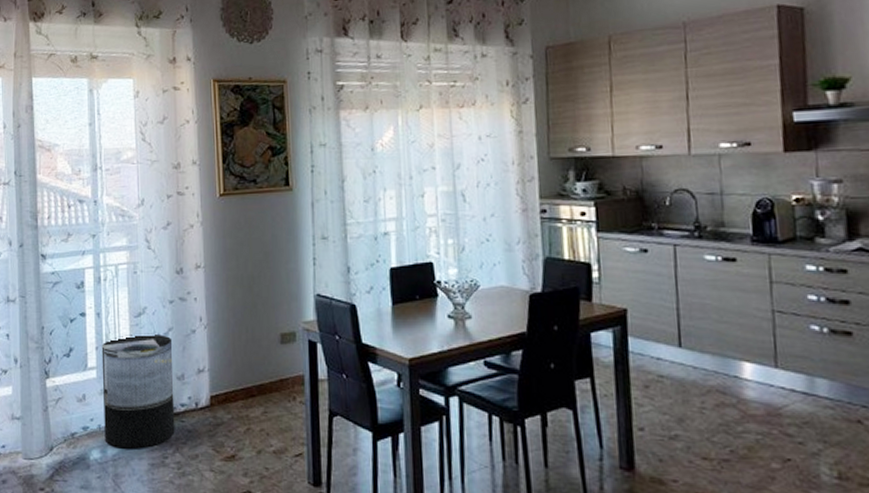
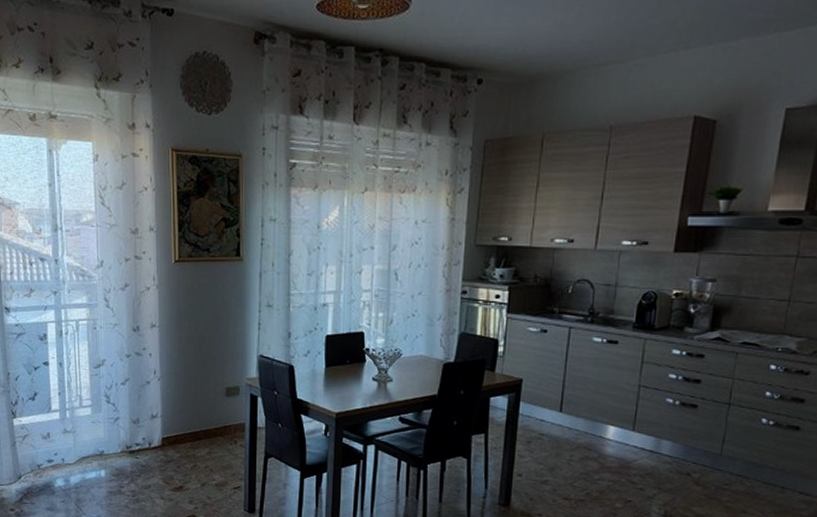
trash can: present [101,333,175,449] -> none [64,382,131,479]

